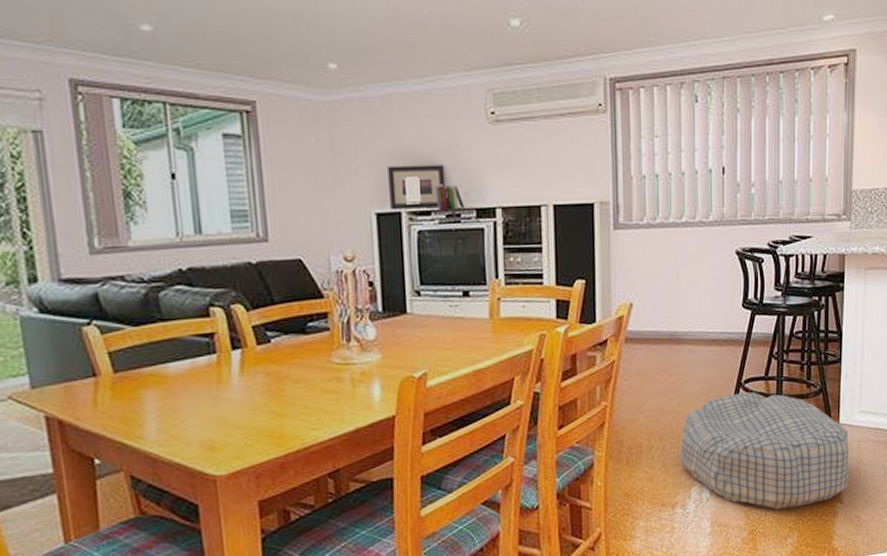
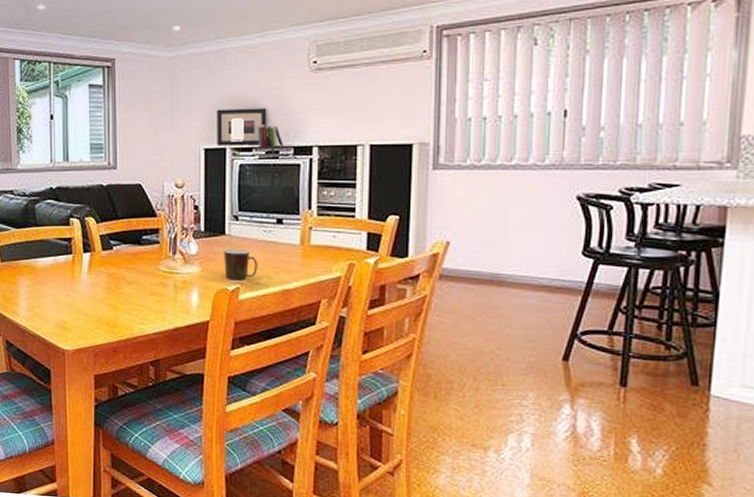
mug: none [407,329,446,369] -> present [224,250,257,283]
dog bed: present [679,391,849,510] -> none [495,344,724,479]

